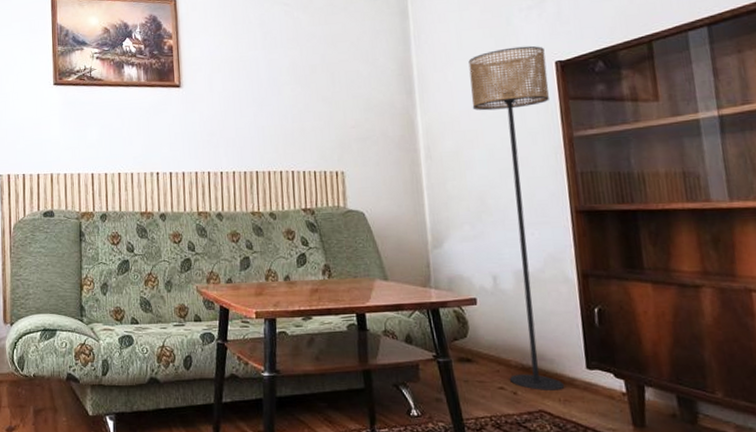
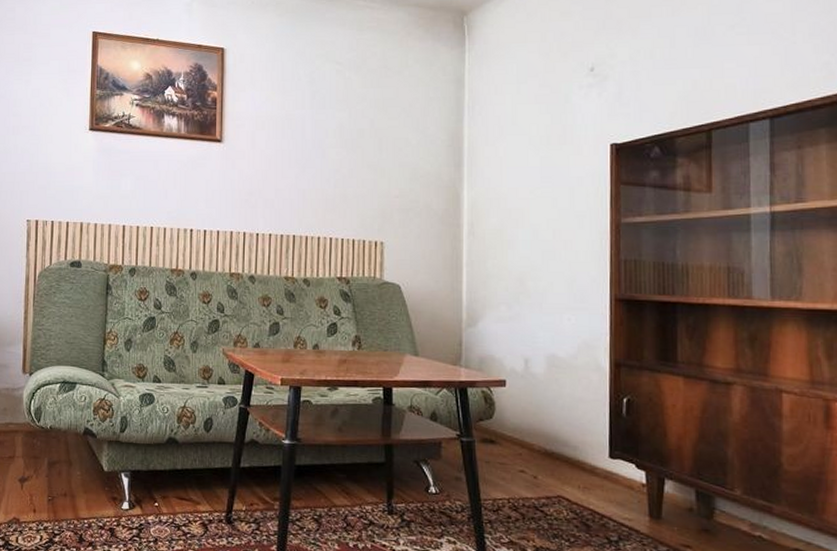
floor lamp: present [468,45,565,390] -> none [521,125,601,477]

